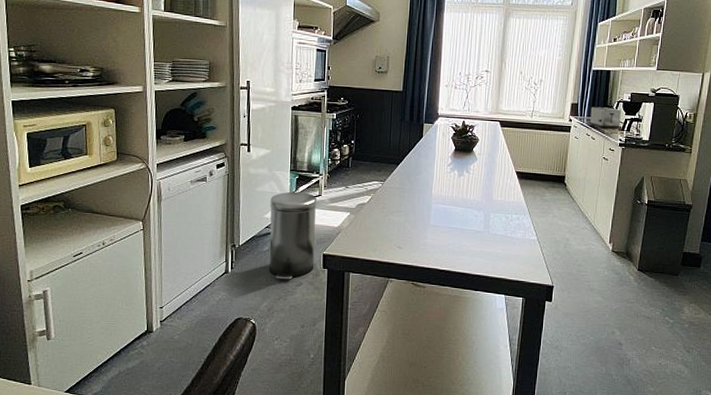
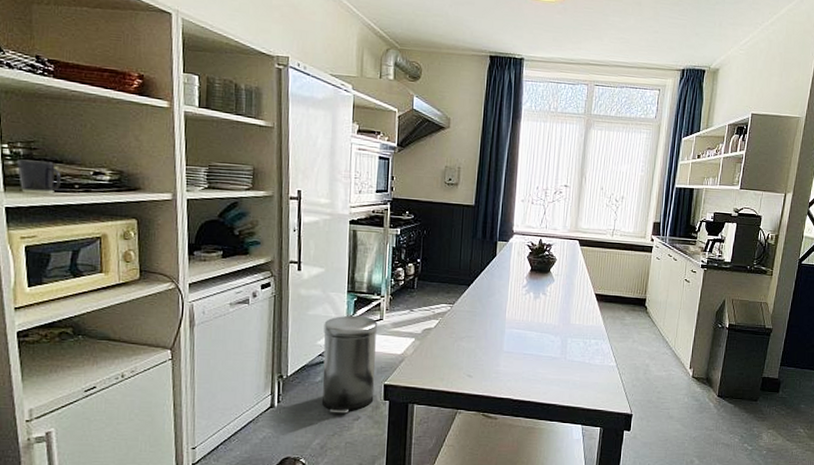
mug: none [20,60,55,89] -> present [16,159,61,194]
toaster: present [590,107,621,129] -> none [672,226,704,249]

